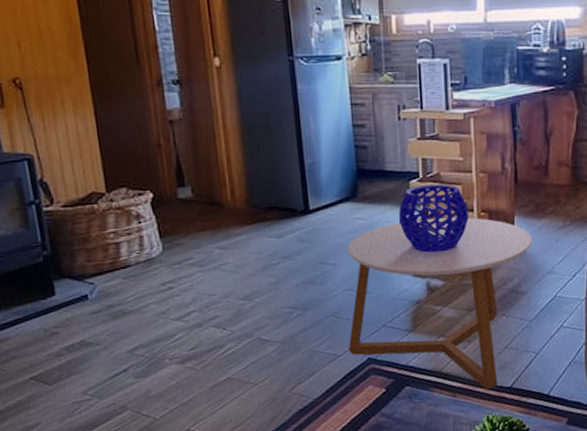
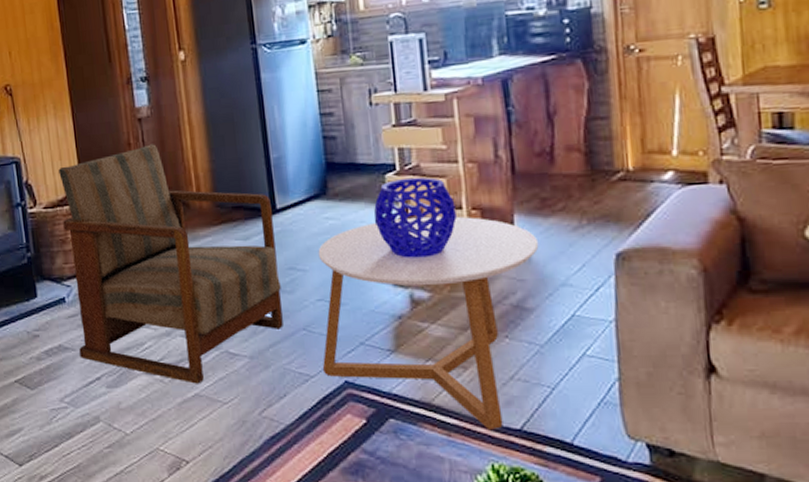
armchair: none [79,146,314,369] -> present [59,144,283,384]

